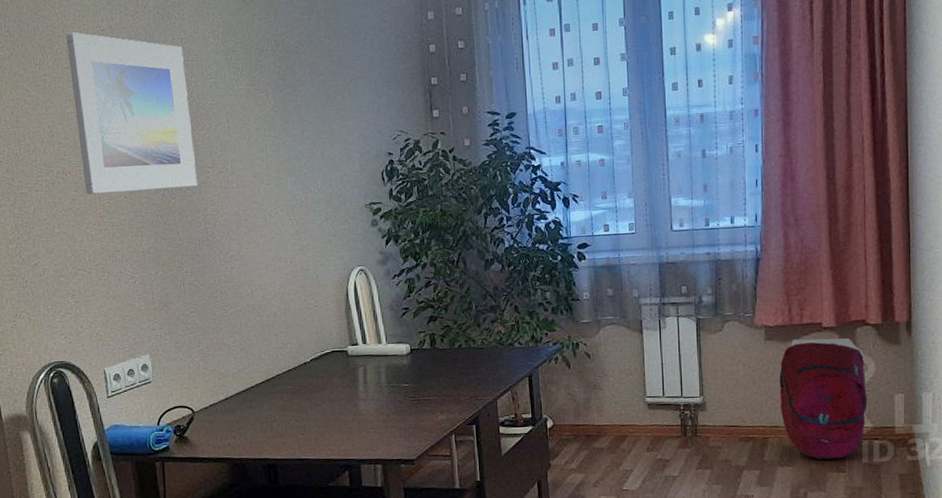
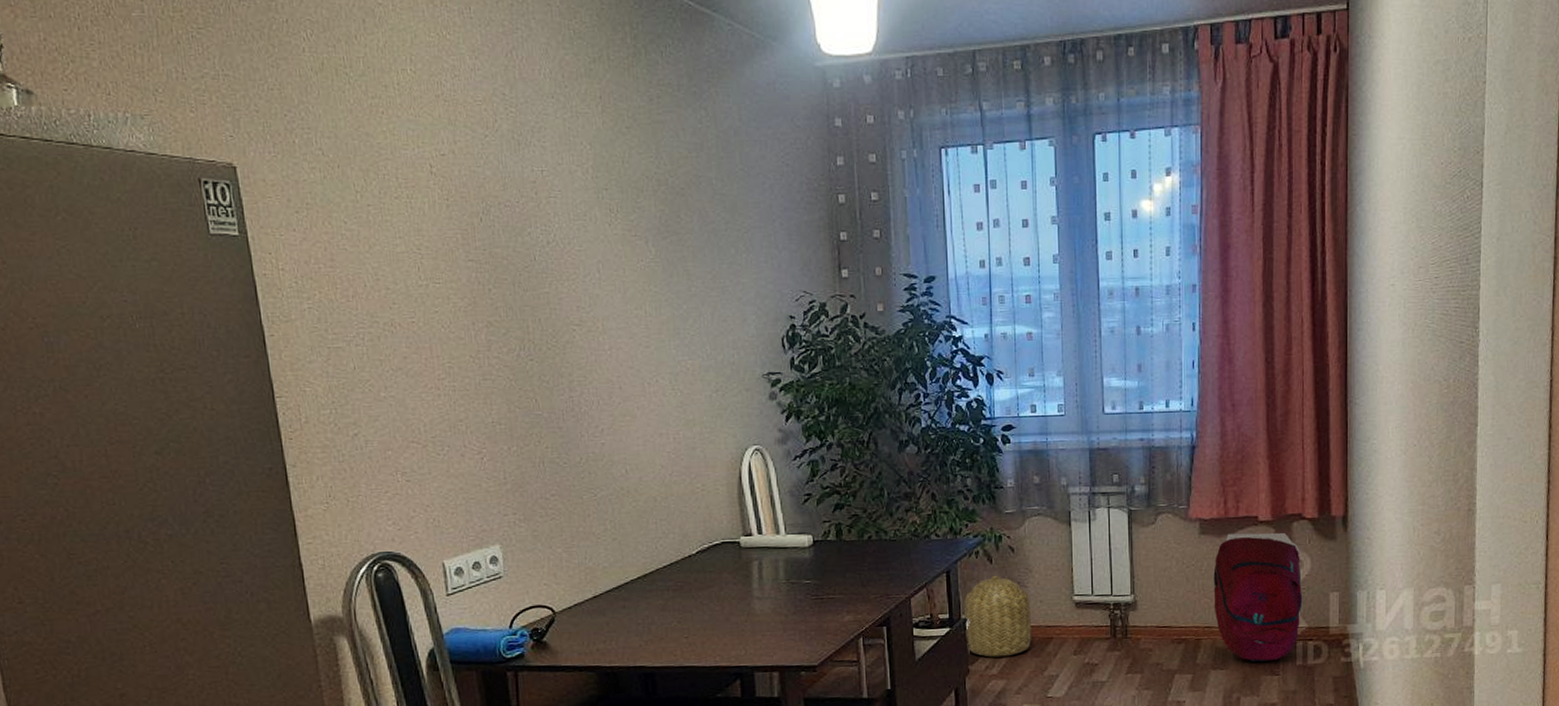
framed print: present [66,32,198,194] -> none [396,154,562,352]
basket: none [545,379,607,453] -> present [964,575,1031,658]

